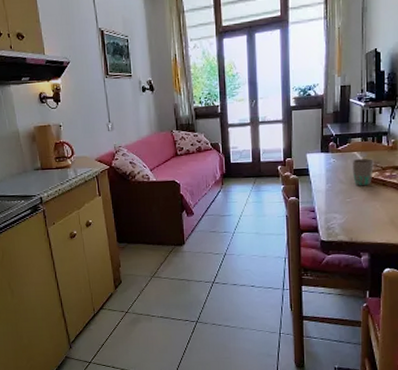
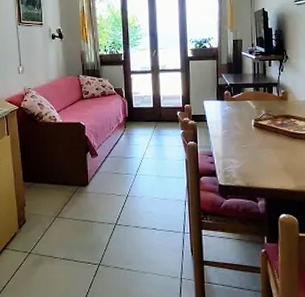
mug: present [352,159,374,186] -> none [245,107,266,133]

